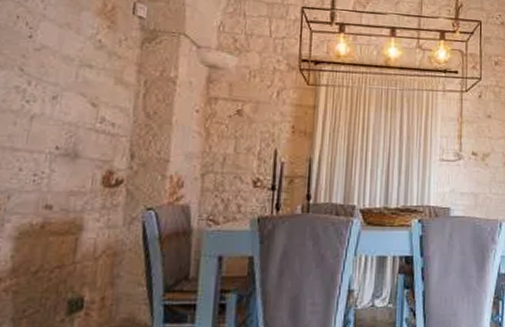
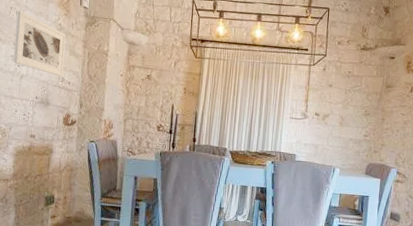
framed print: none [18,20,109,116] -> present [13,10,66,77]

